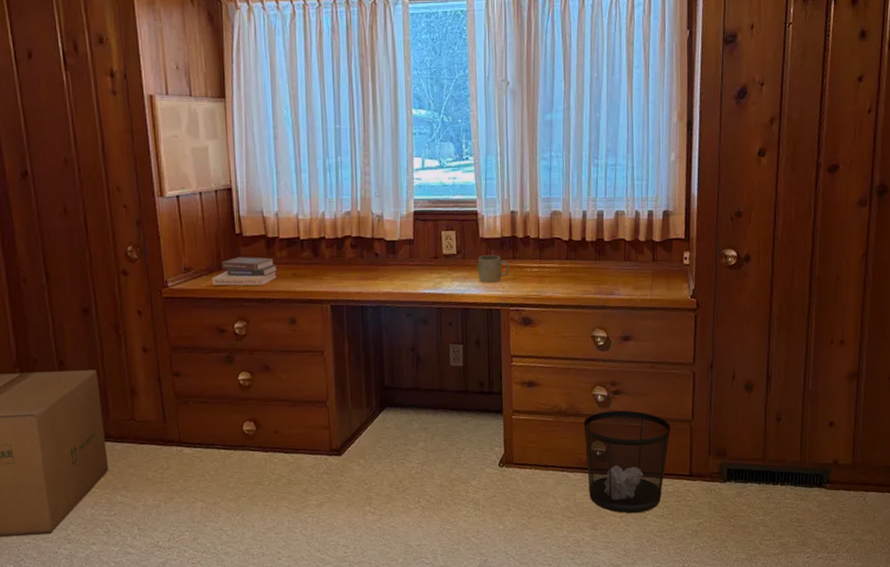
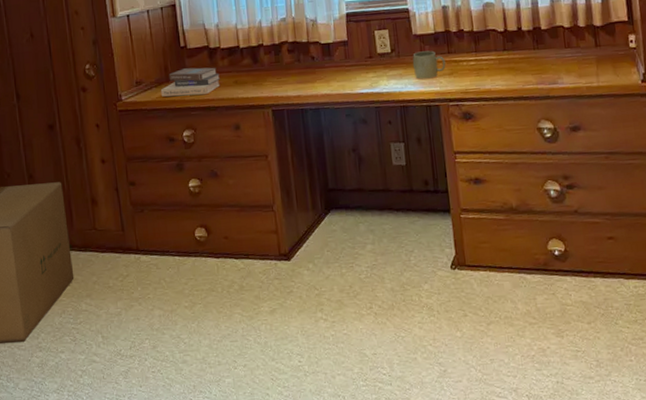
waste bin: present [583,410,672,513] -> none [537,205,636,319]

